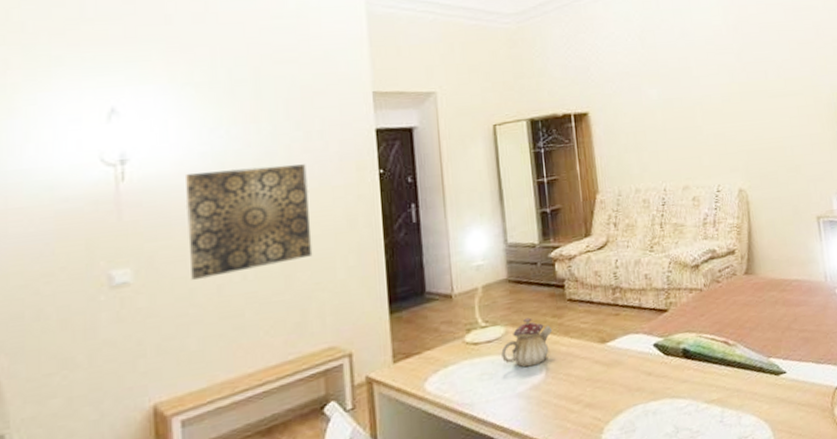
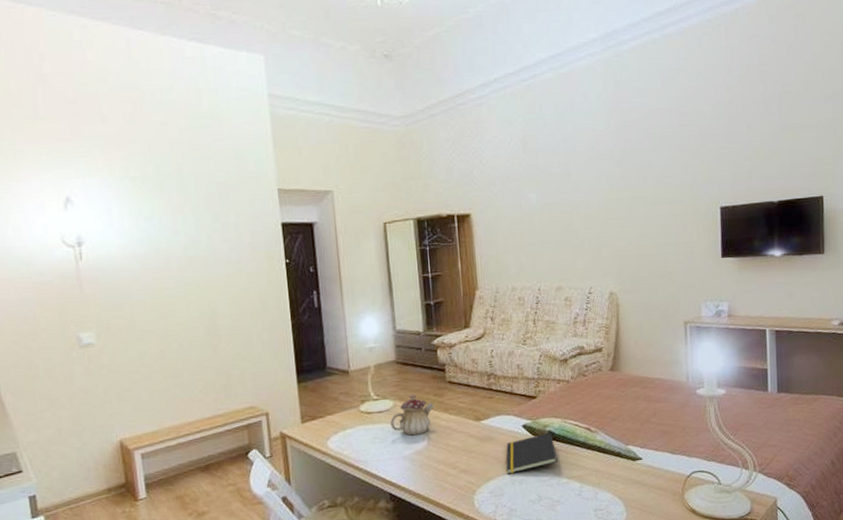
wall art: present [185,164,313,280] -> none [129,252,234,345]
notepad: none [636,349,695,405] -> present [506,432,558,474]

